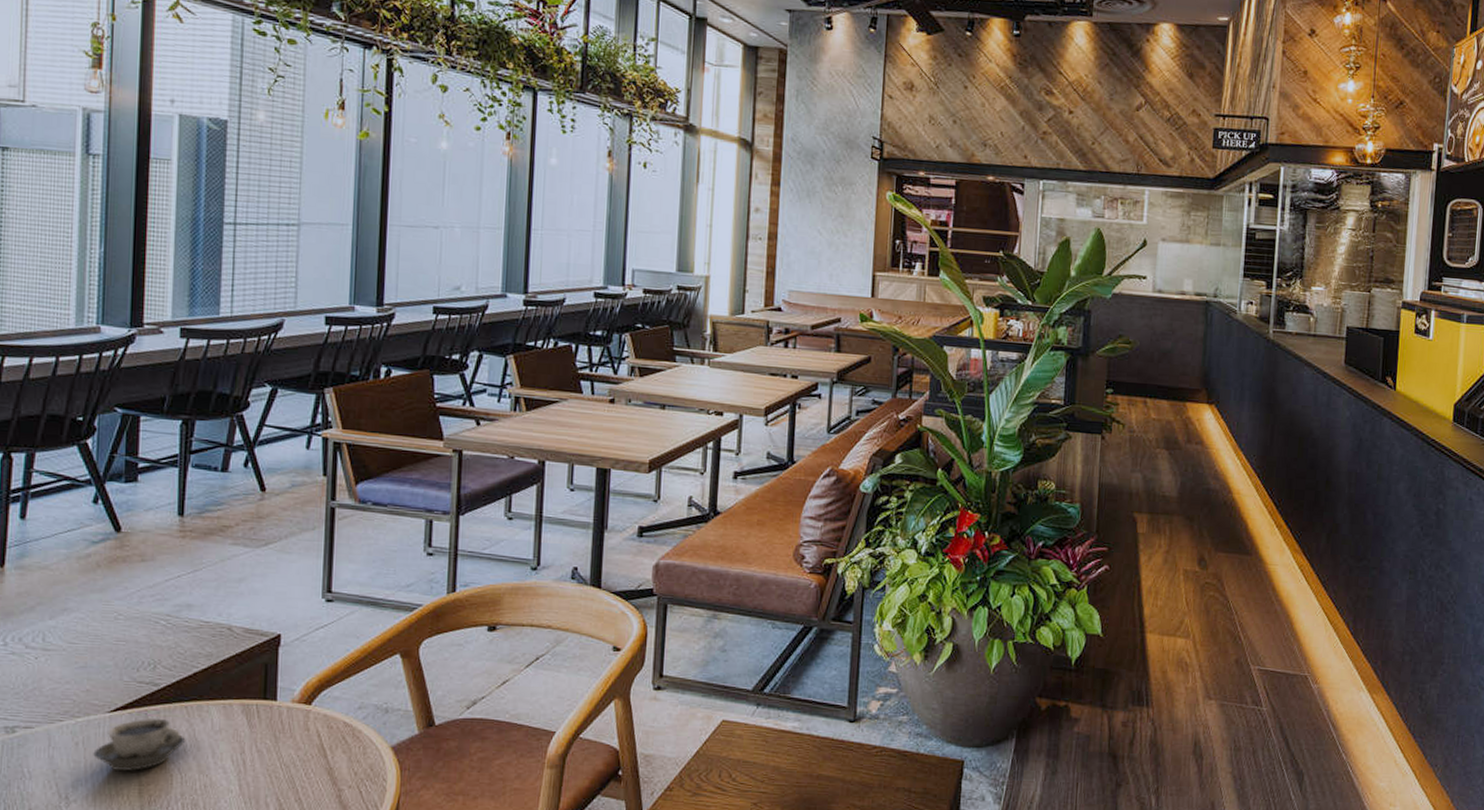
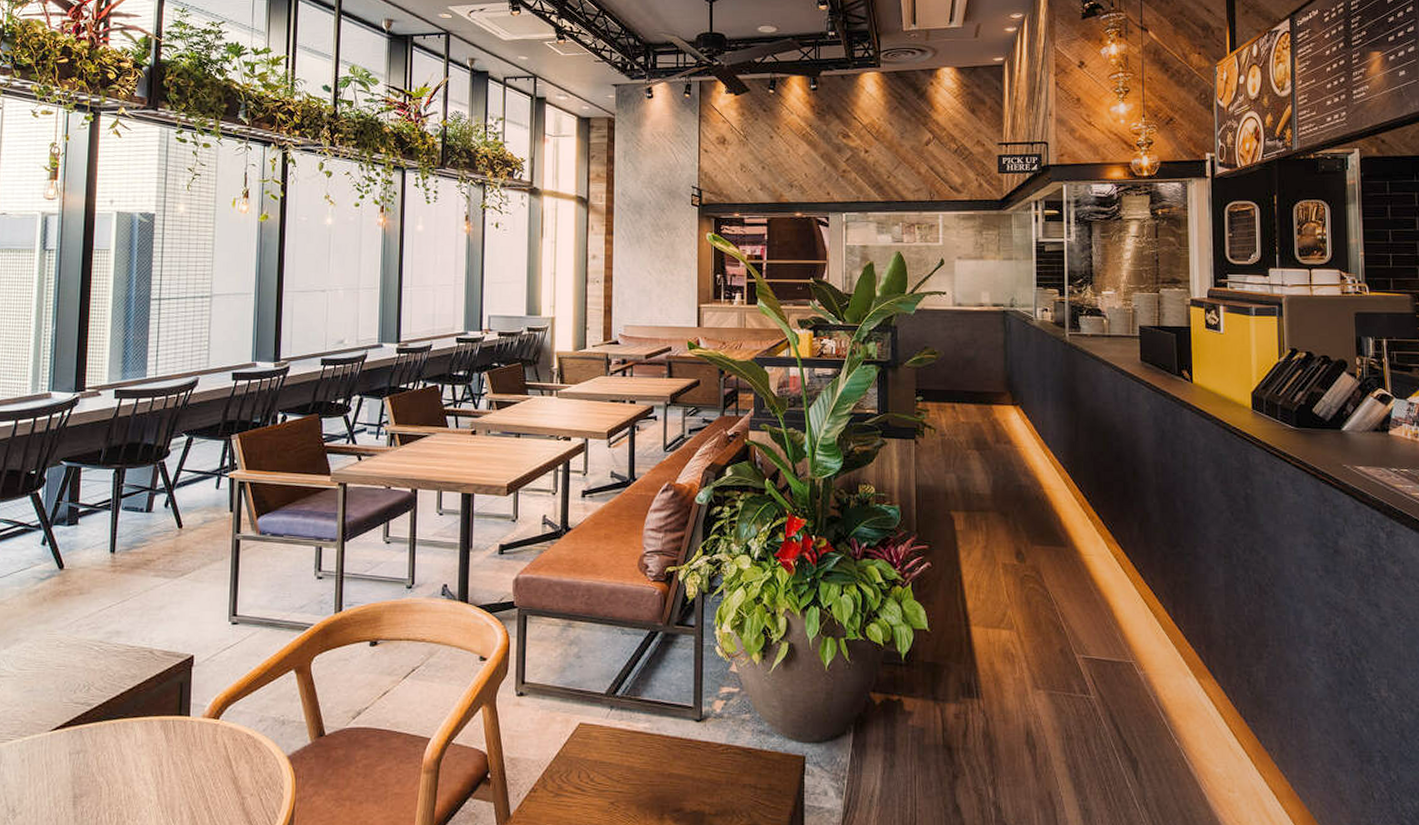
cup: present [93,719,185,771] -> none [36,736,112,784]

